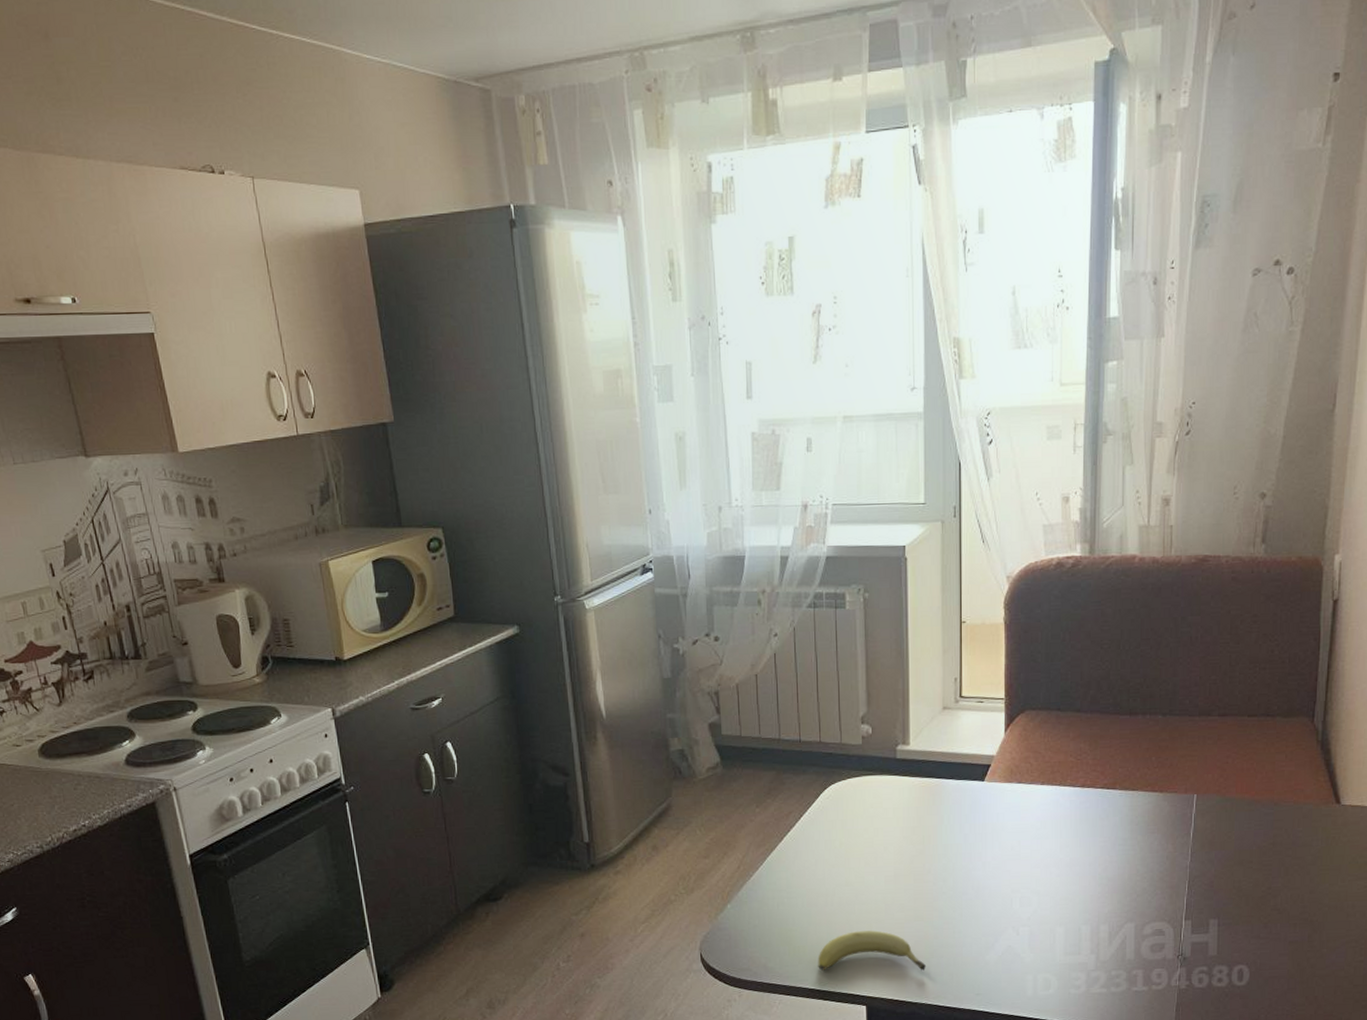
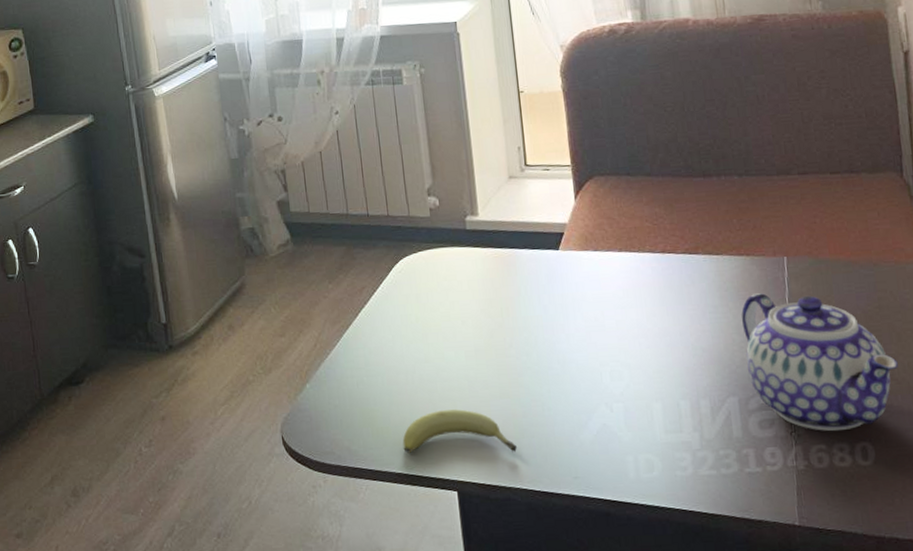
teapot: none [1147,828,1282,955] -> present [741,293,898,431]

